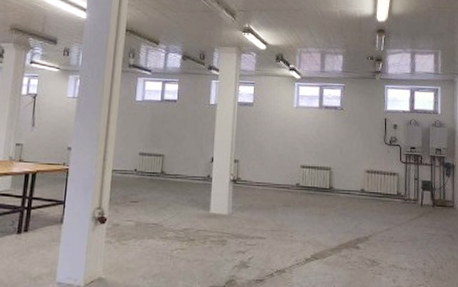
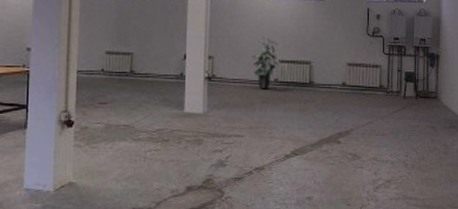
indoor plant: none [275,142,300,194] -> present [252,36,279,90]

